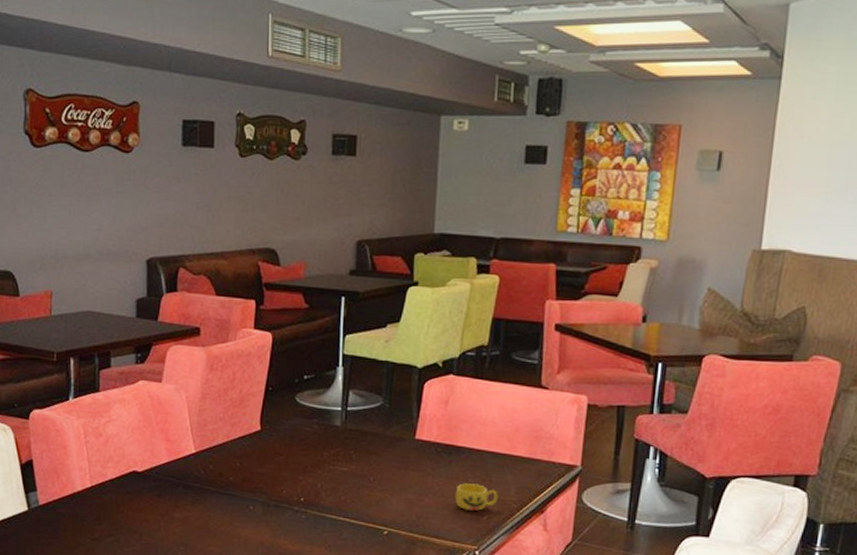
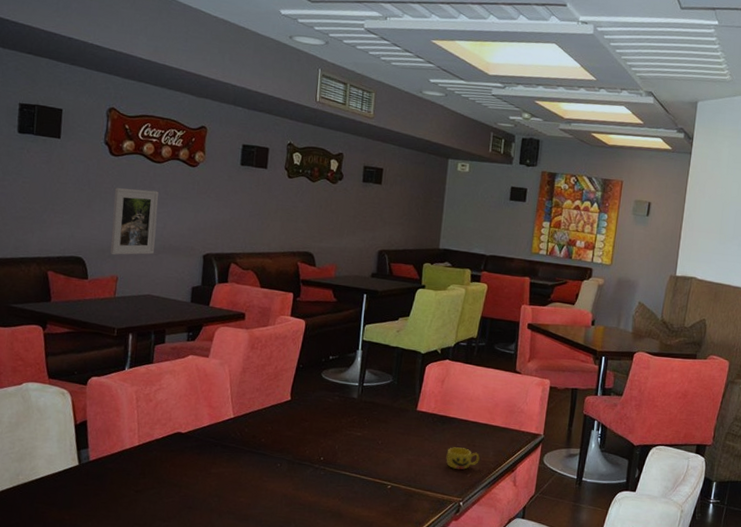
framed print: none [40,185,91,267] -> present [110,188,159,255]

